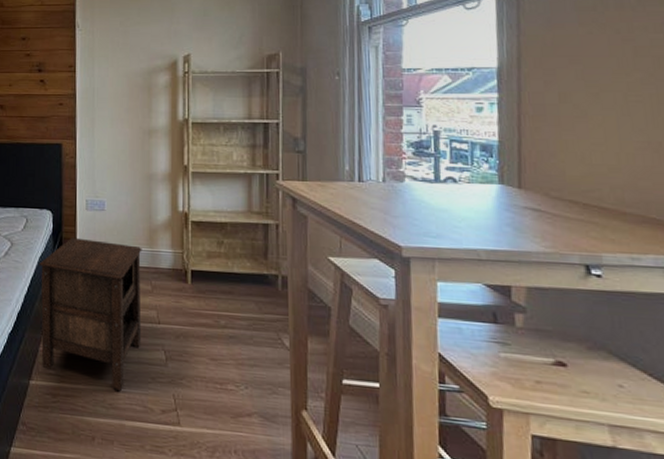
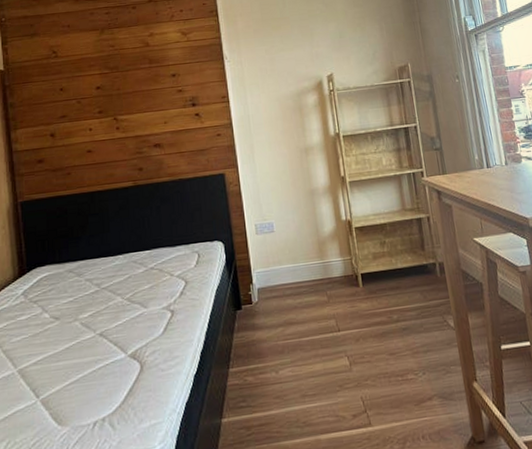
nightstand: present [39,237,142,390] -> none [216,260,326,407]

